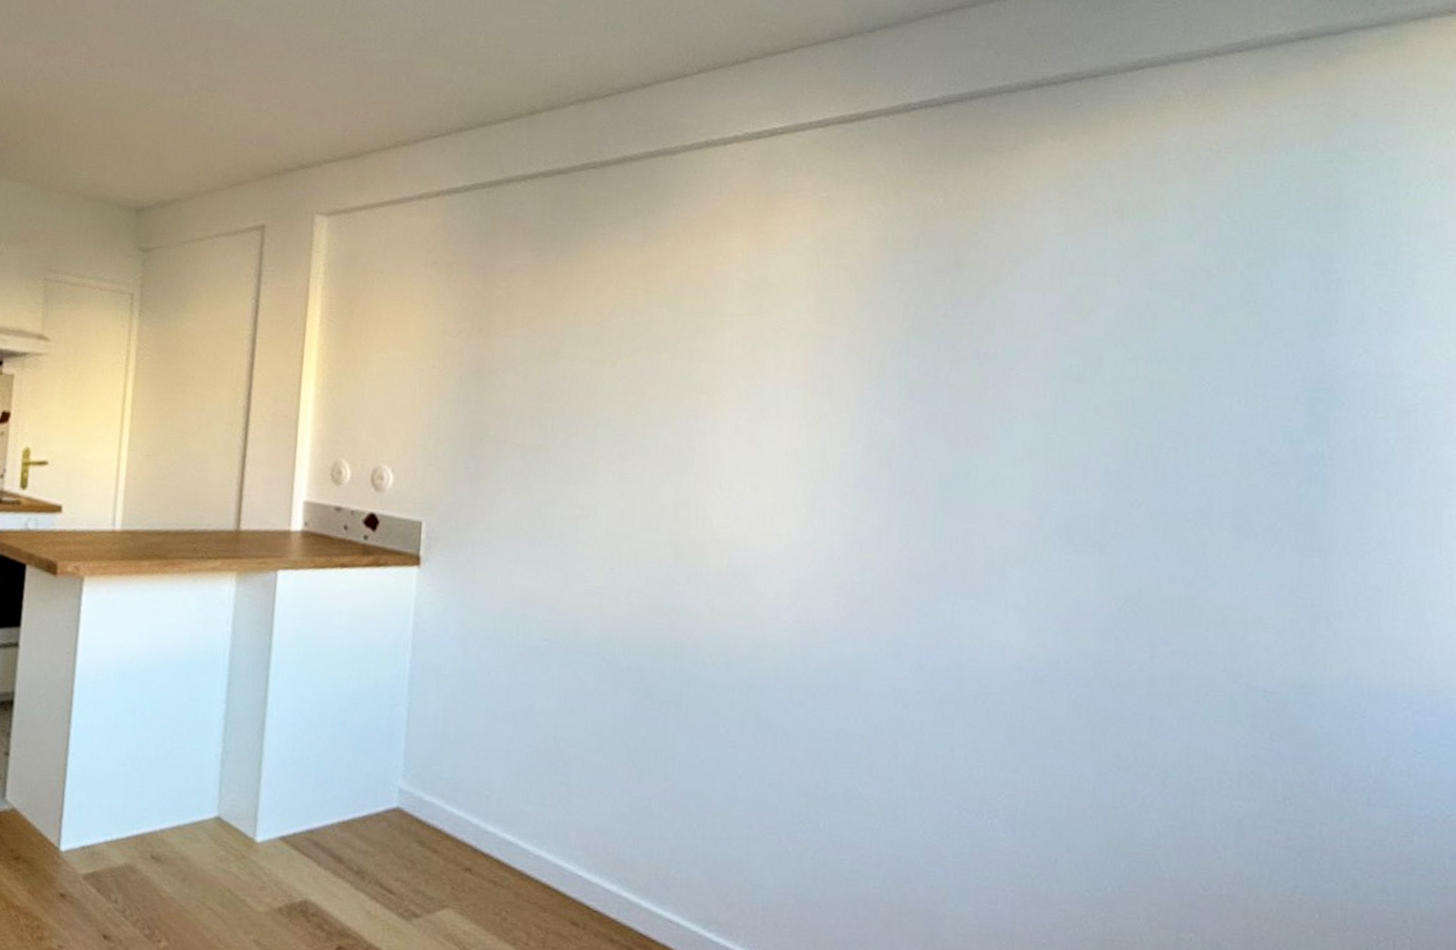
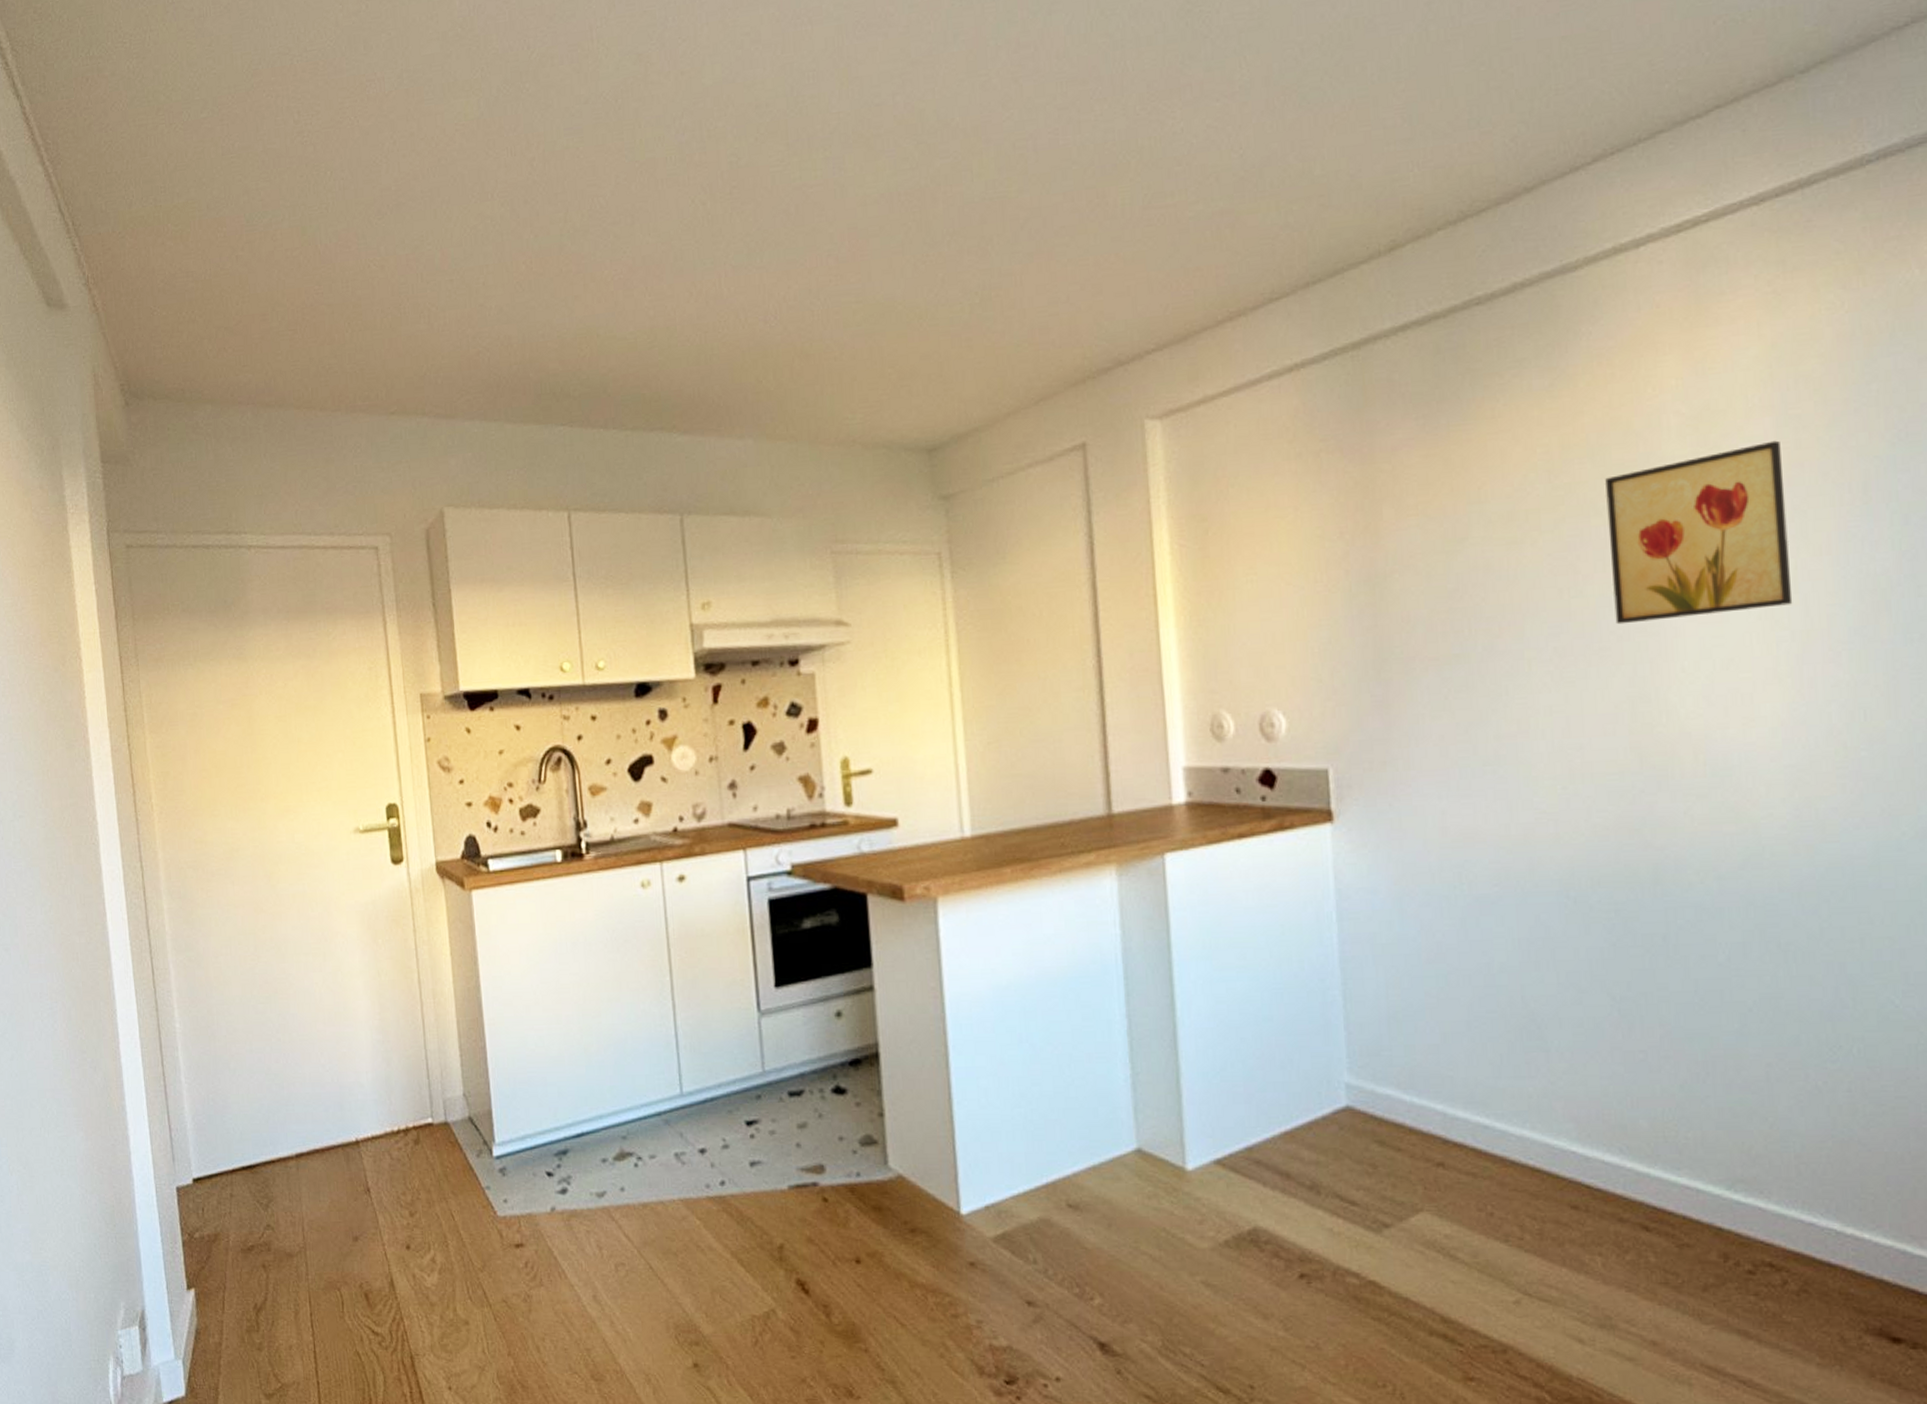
wall art: none [670,314,819,448] -> present [1605,440,1793,625]

